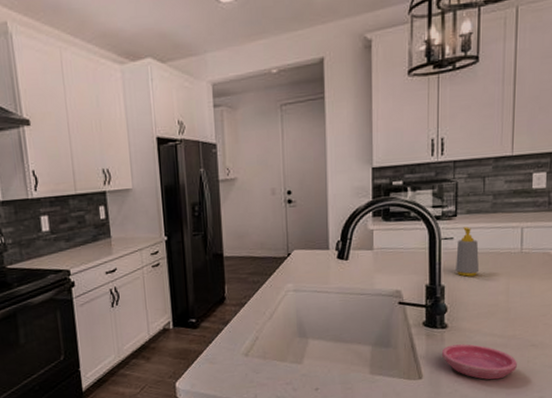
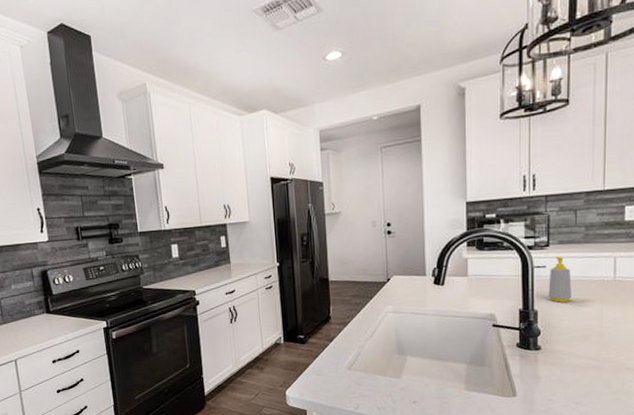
saucer: present [441,344,517,380] -> none [535,365,612,400]

